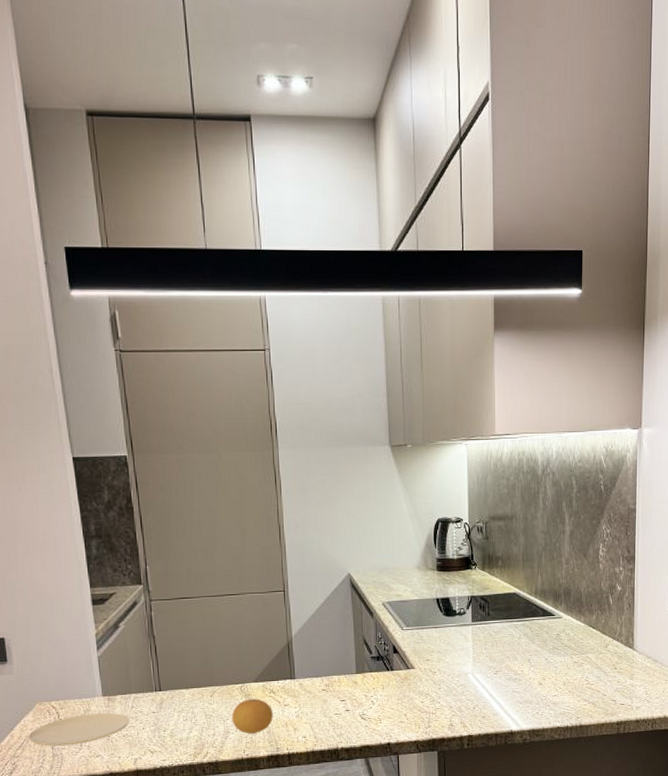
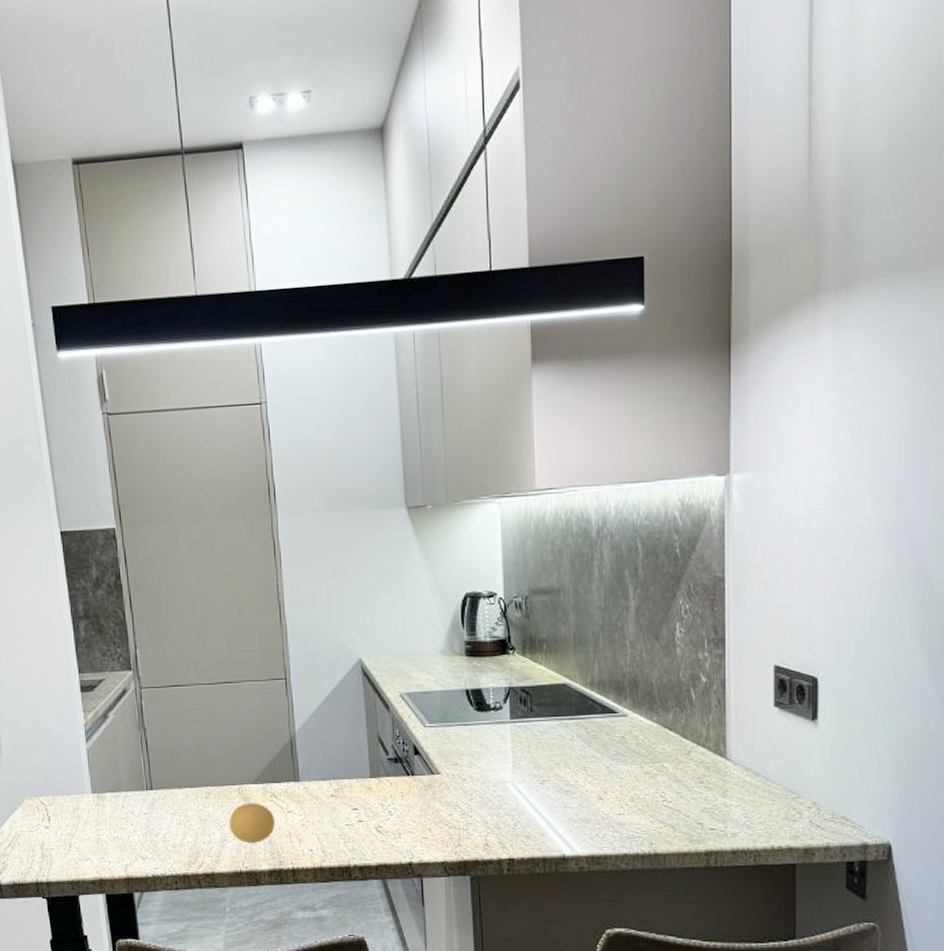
plate: present [28,712,130,746] -> none [17,811,121,846]

